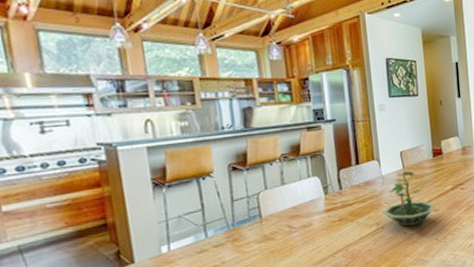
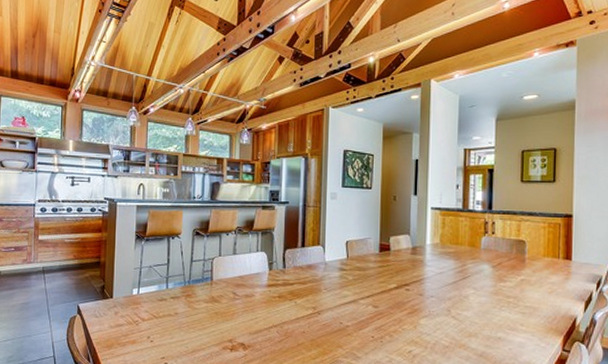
terrarium: present [381,171,436,227] -> none [320,262,376,318]

